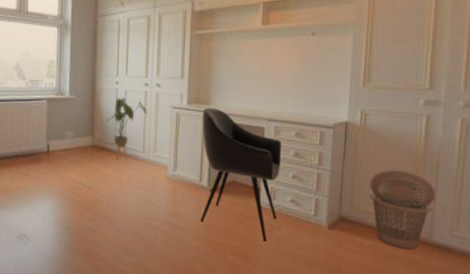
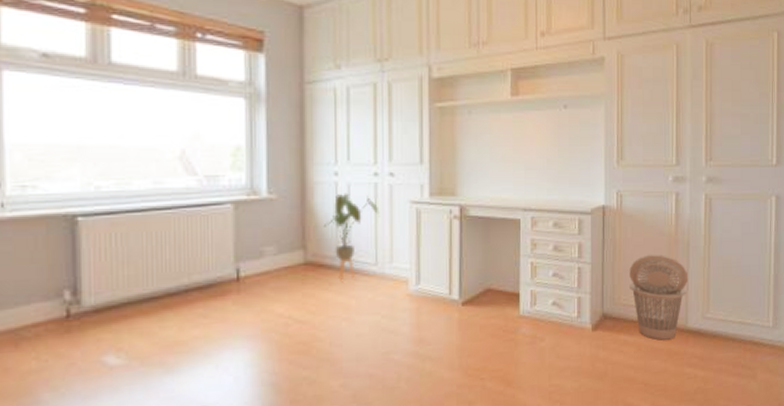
armchair: present [200,107,282,241] -> none [448,199,540,357]

